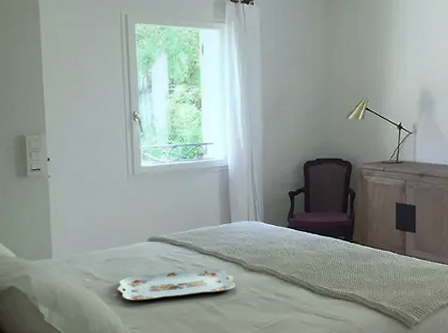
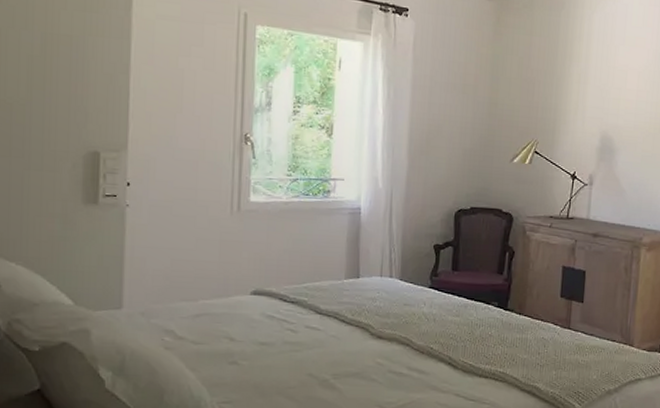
serving tray: present [117,268,236,301] -> none [205,332,360,369]

